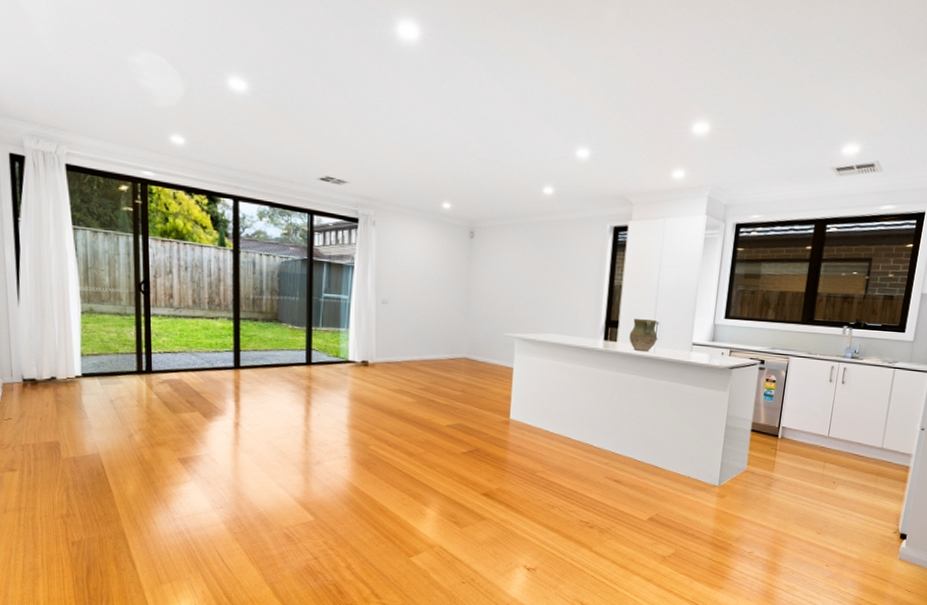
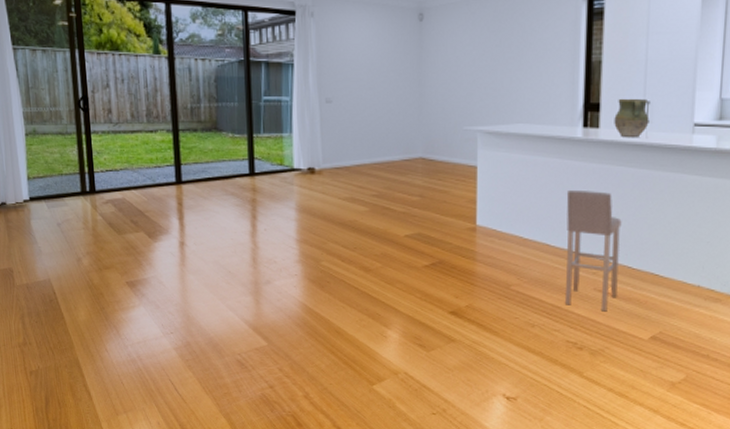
bar stool: none [580,392,631,497] -> present [564,189,622,312]

